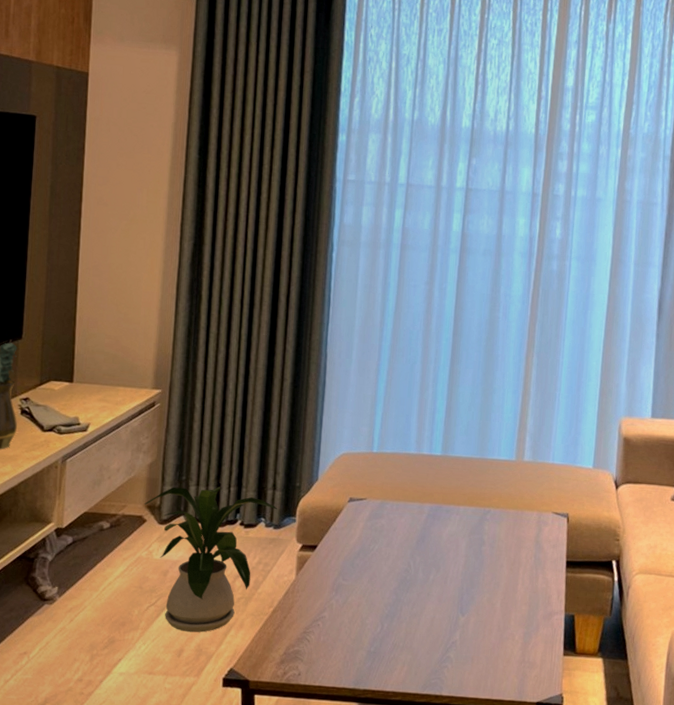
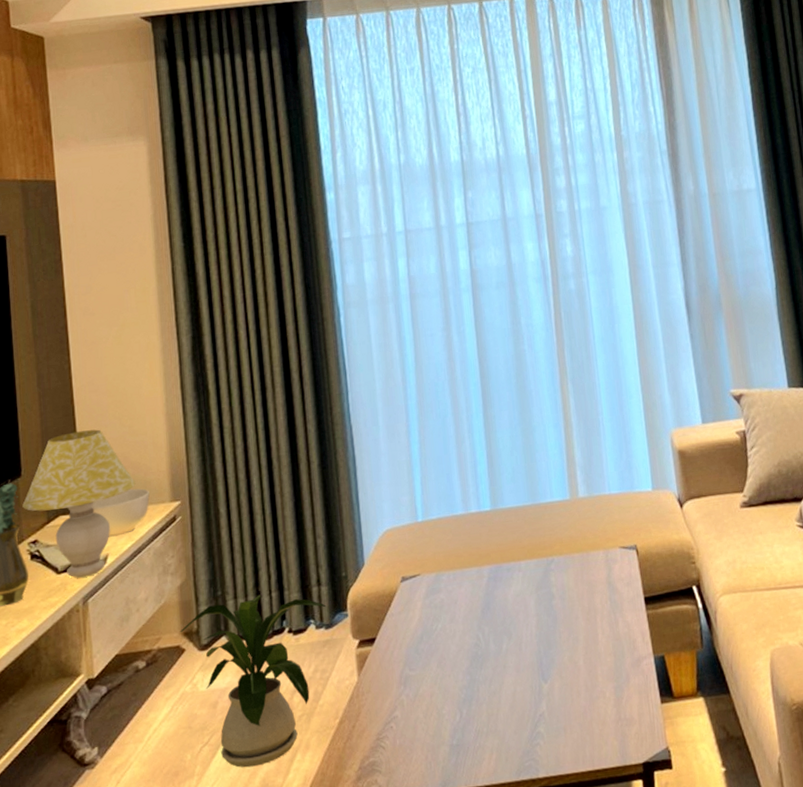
table lamp: none [19,308,124,440] -> present [22,429,136,578]
bowl: none [81,369,135,409] -> present [92,488,150,537]

